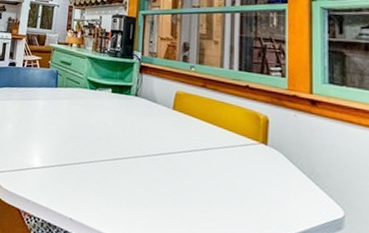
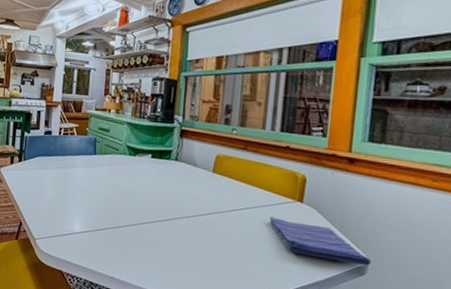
dish towel: none [233,159,347,220] -> present [269,217,371,266]

